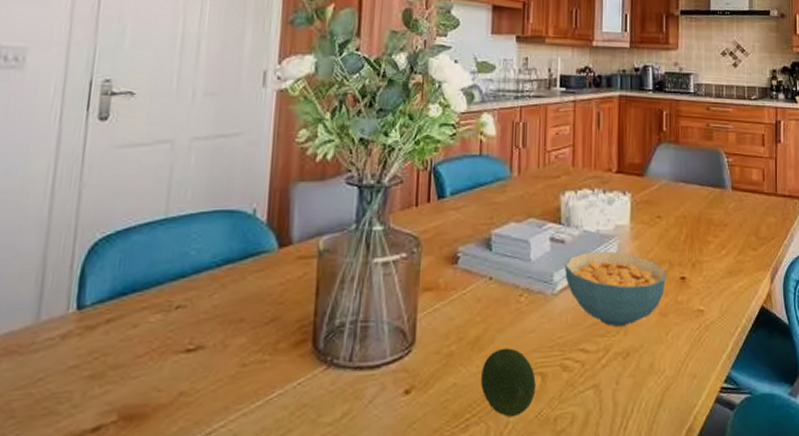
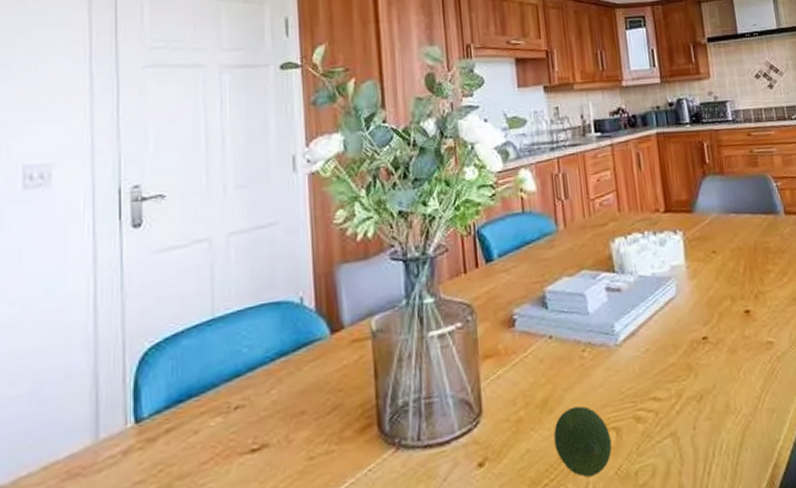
cereal bowl: present [565,251,666,326] -> none [625,293,730,371]

